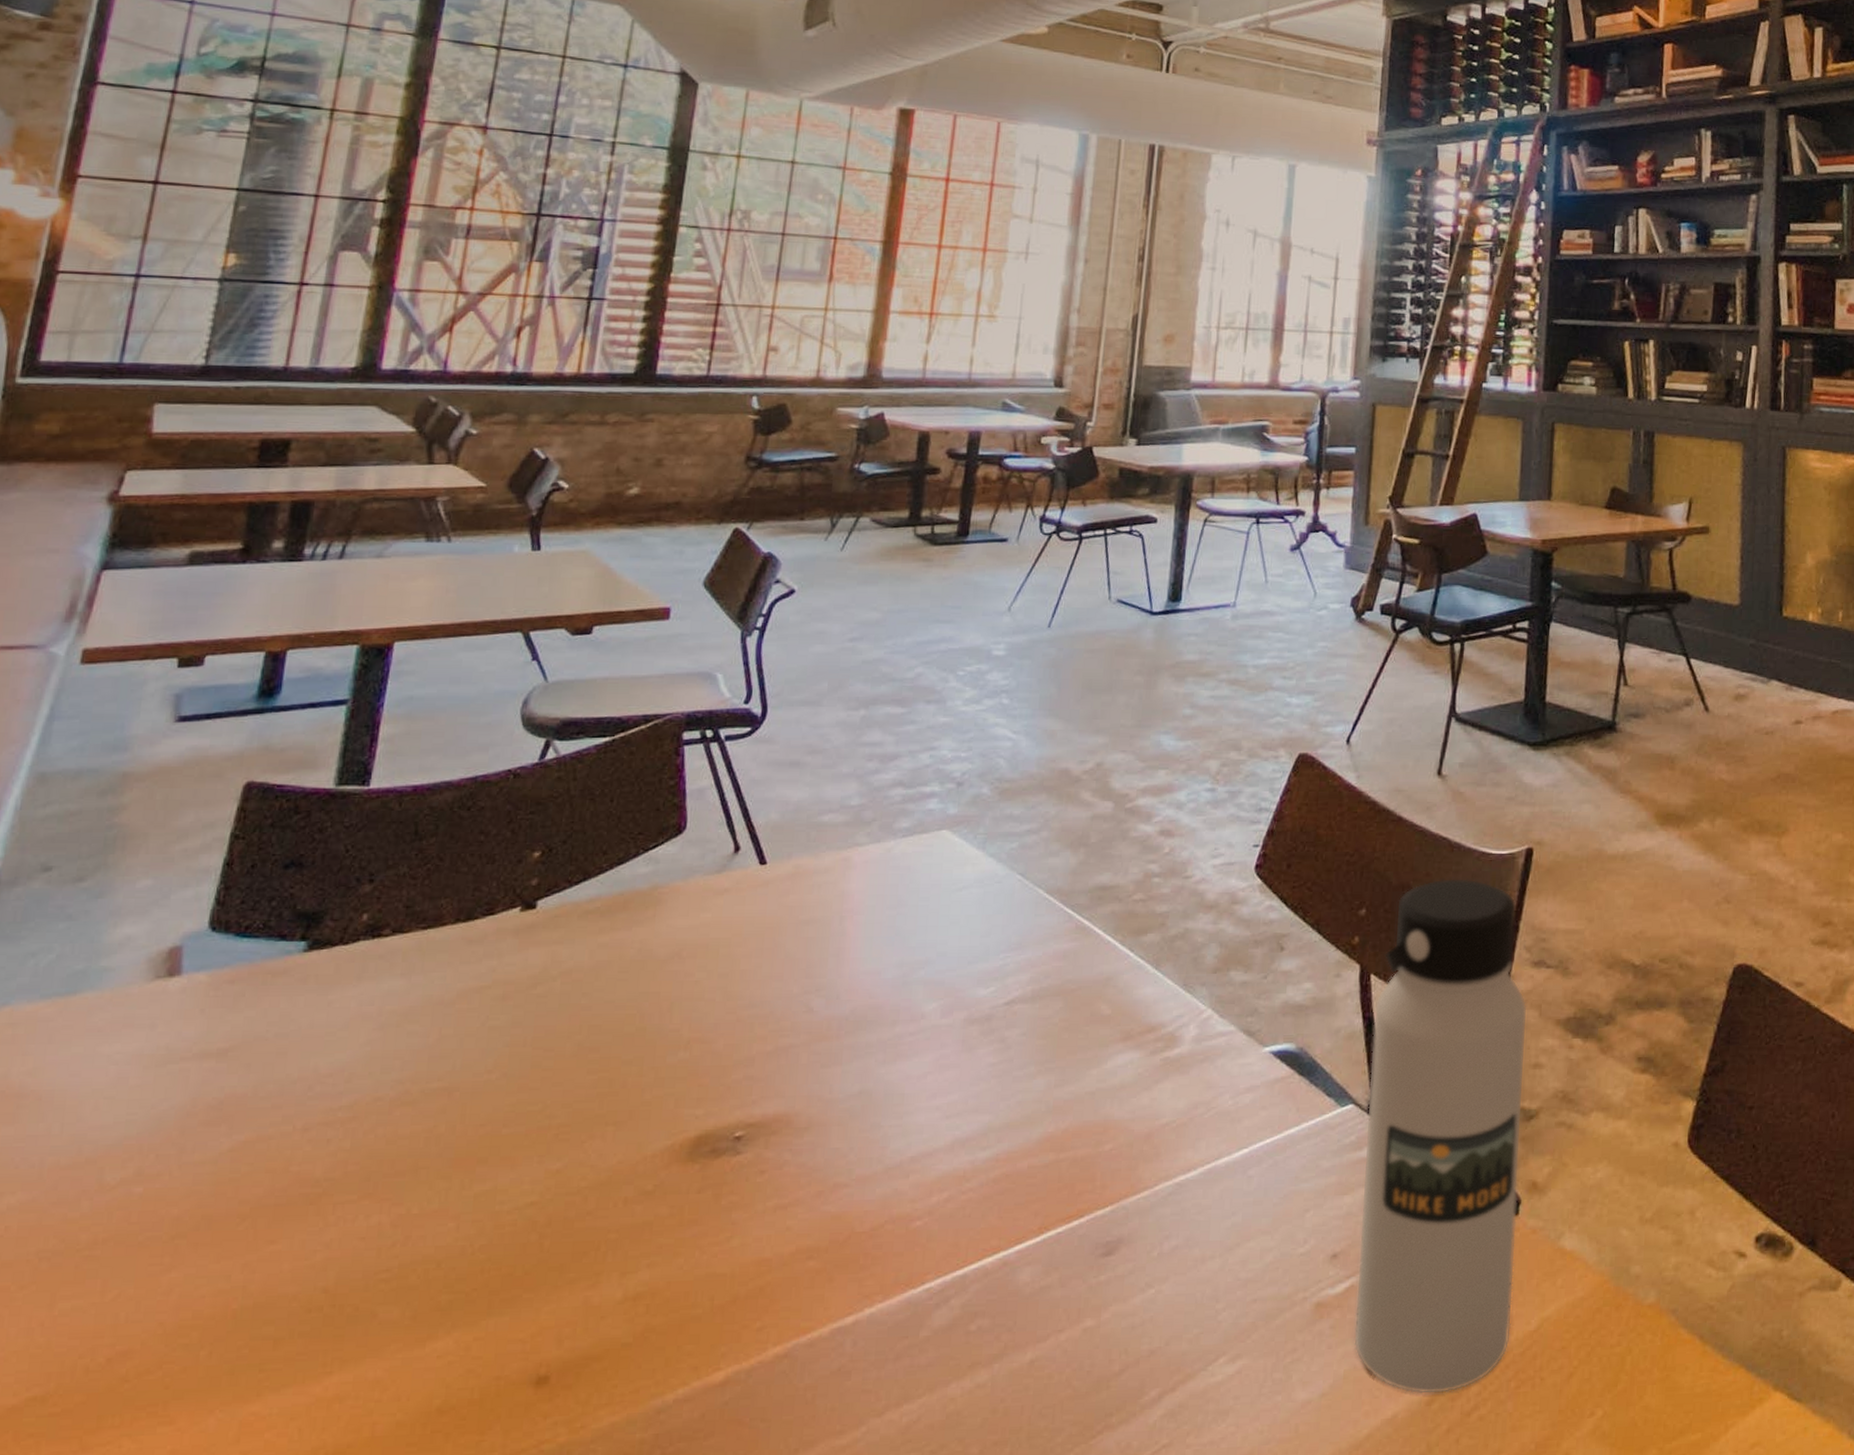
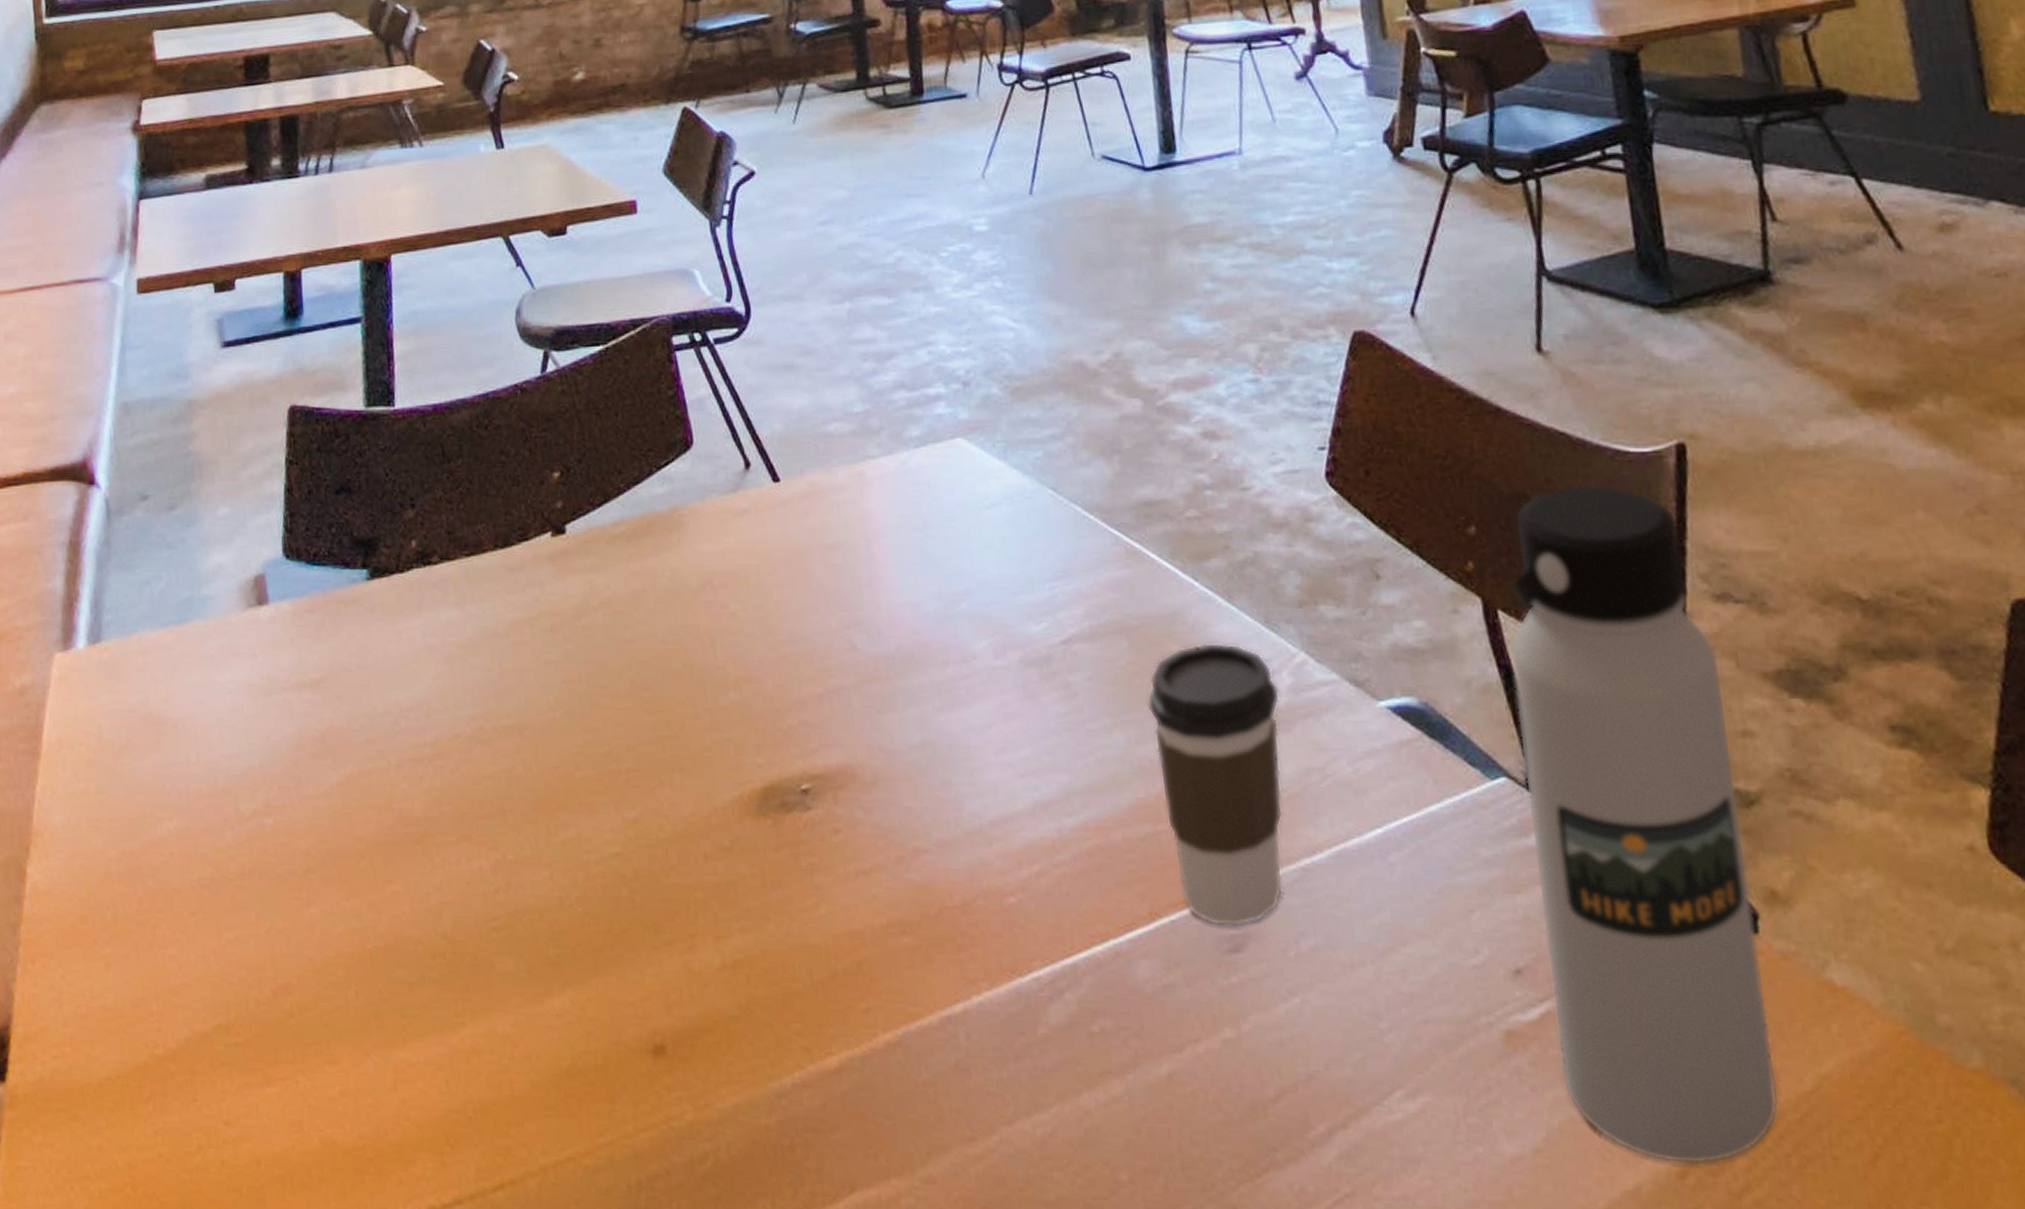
coffee cup: none [1069,1003,1184,1235] -> present [1147,644,1283,927]

